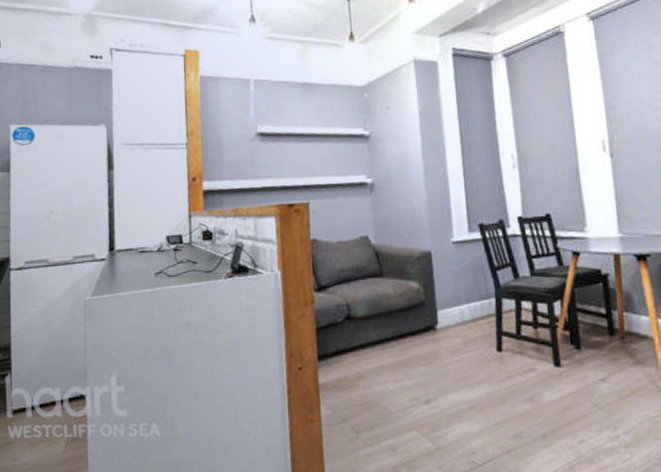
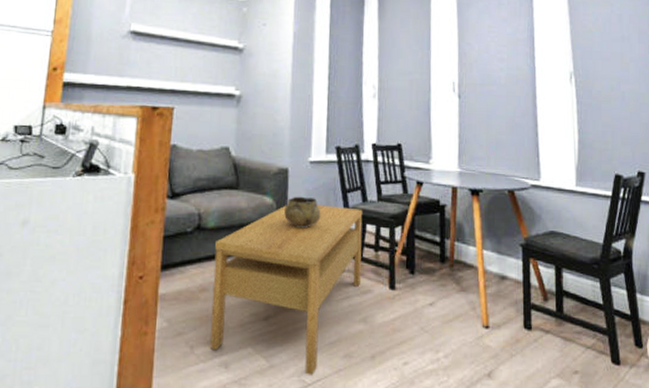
coffee table: none [367,285,523,456] -> present [209,205,363,375]
decorative bowl: none [432,278,471,310] -> present [284,196,321,227]

